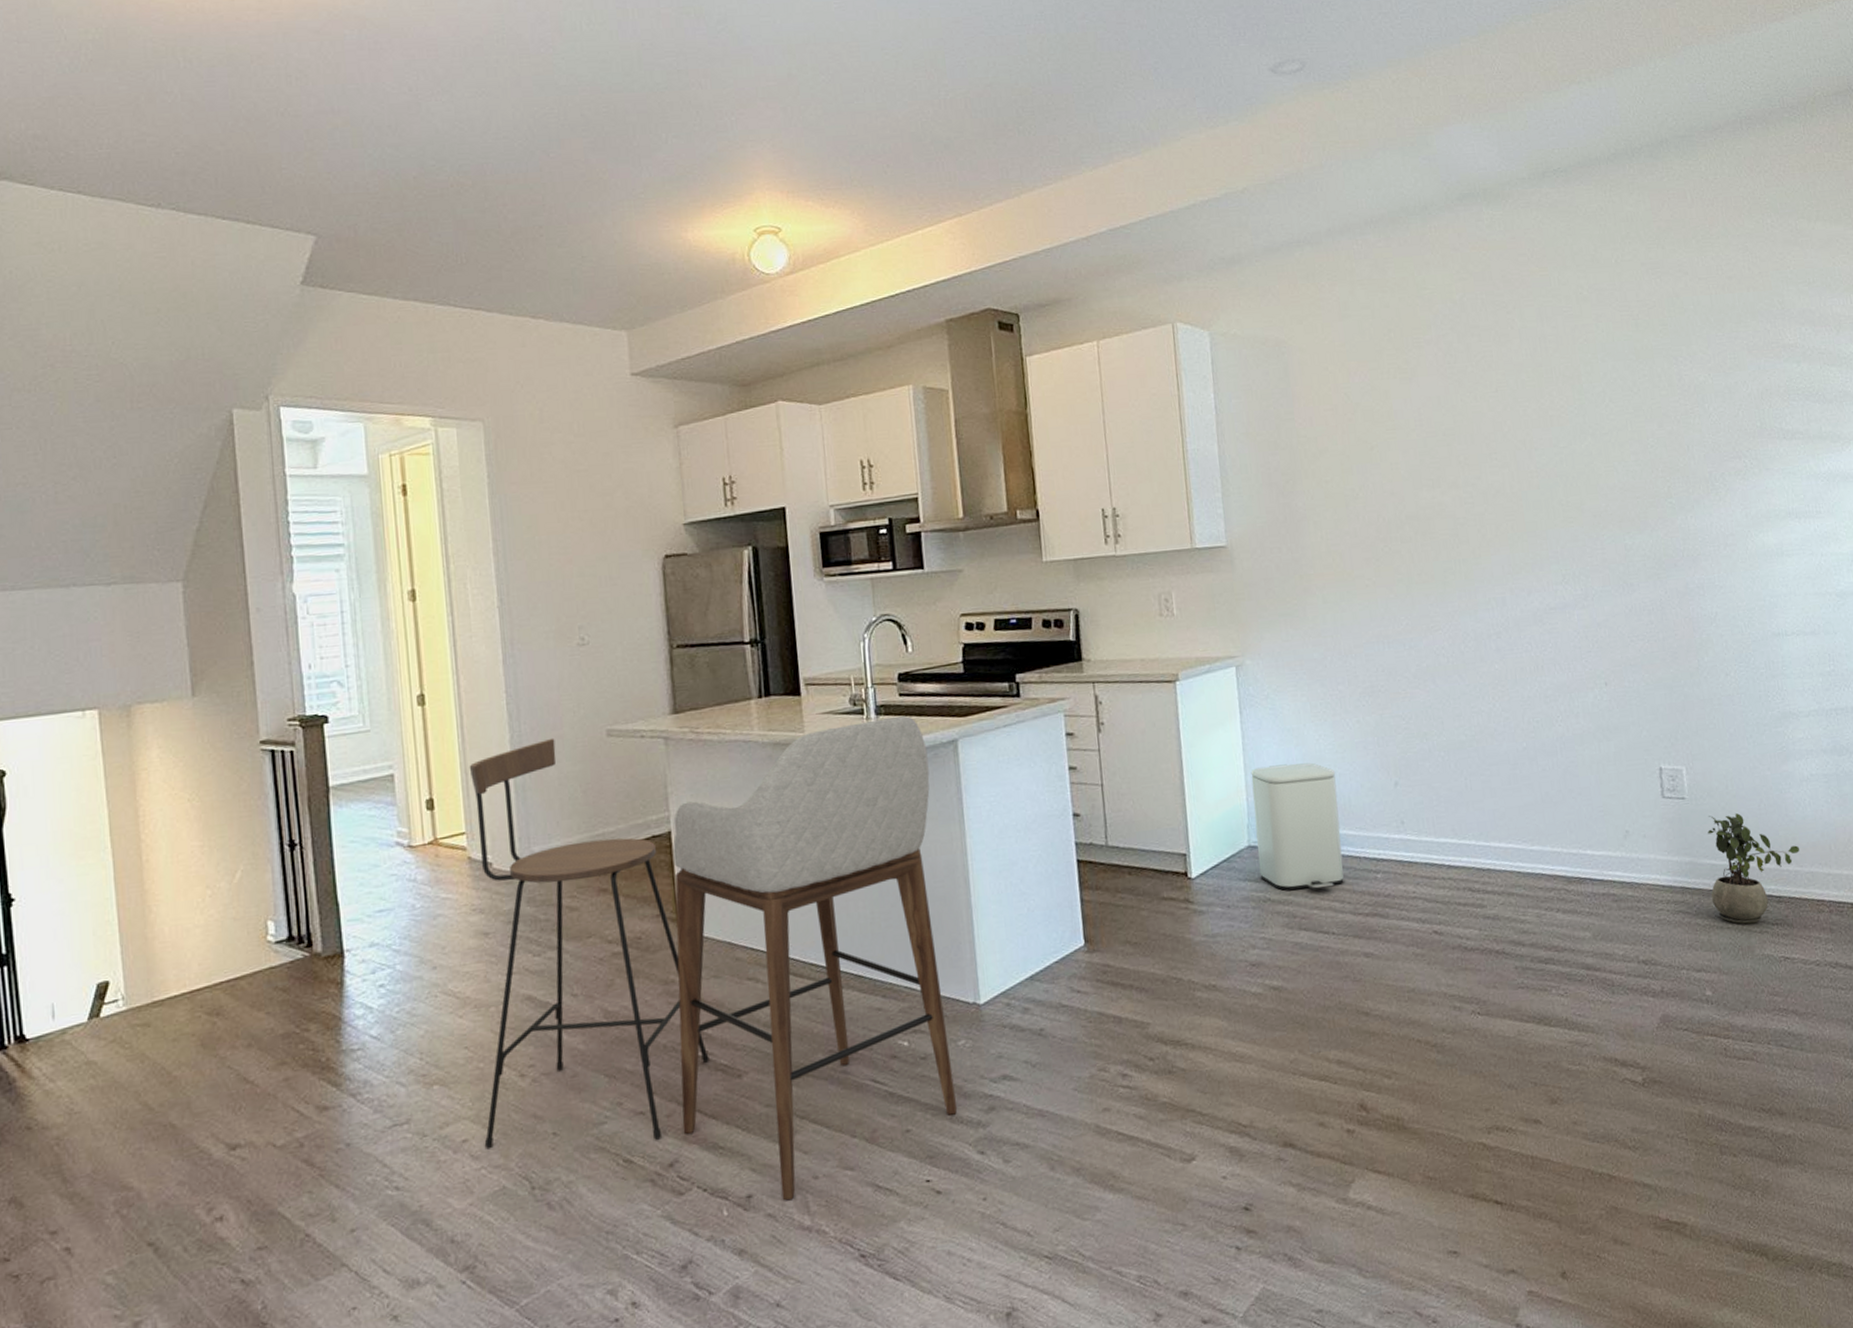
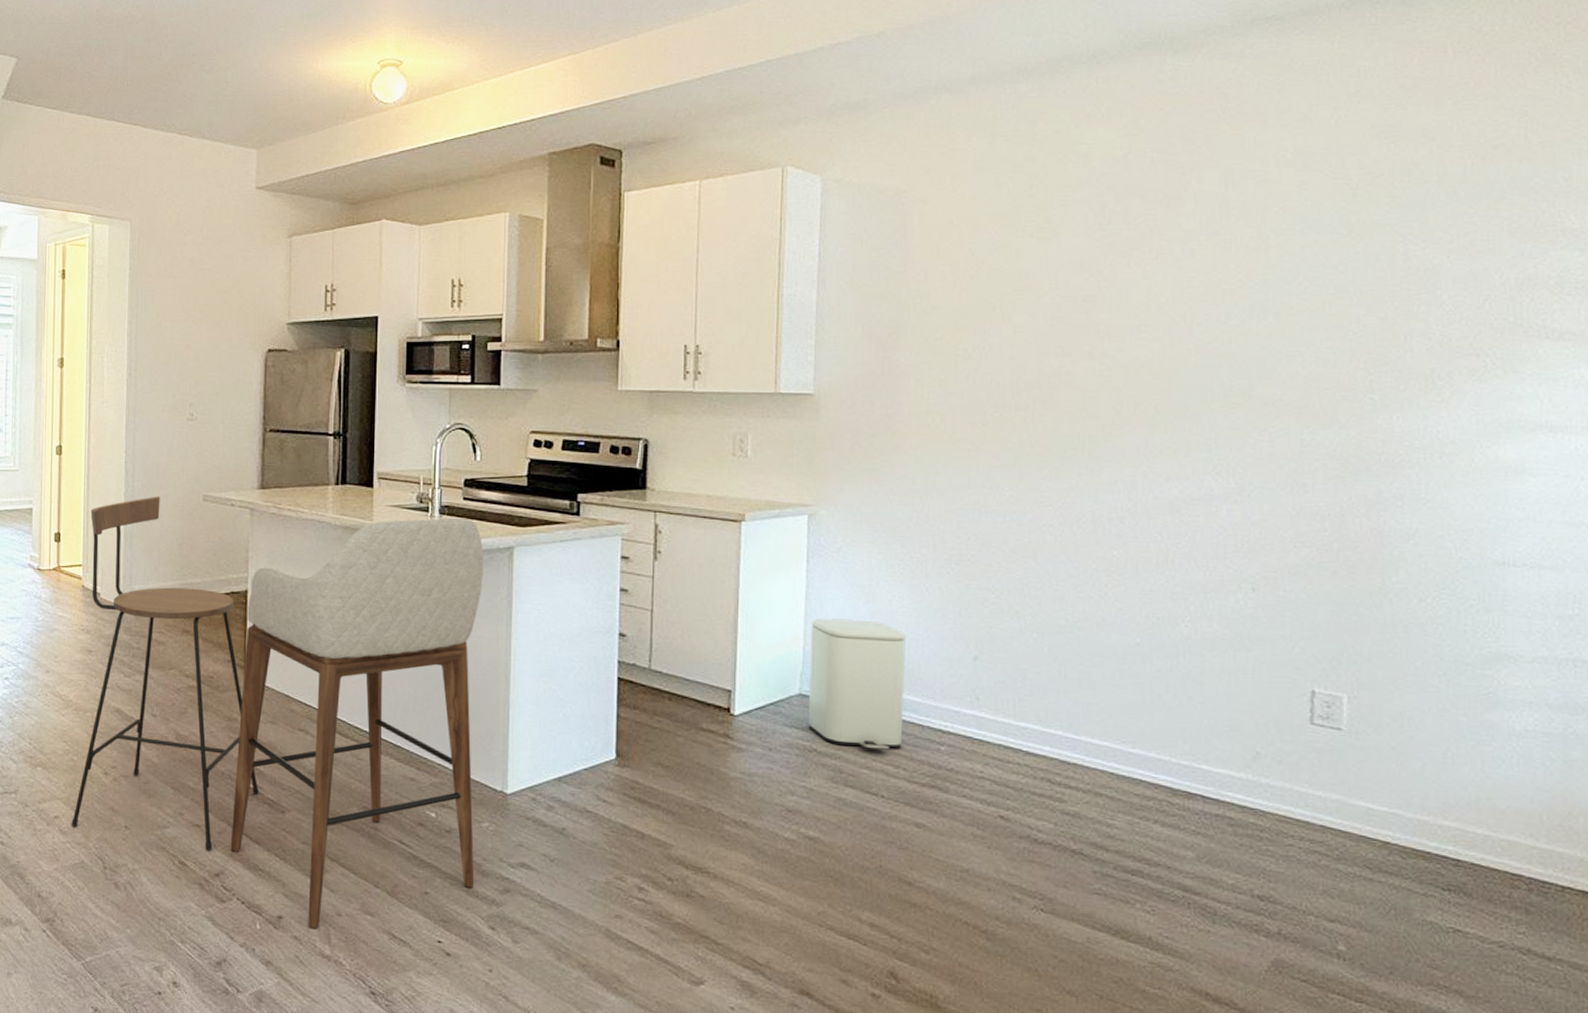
potted plant: present [1708,813,1800,925] -> none [1361,754,1495,884]

